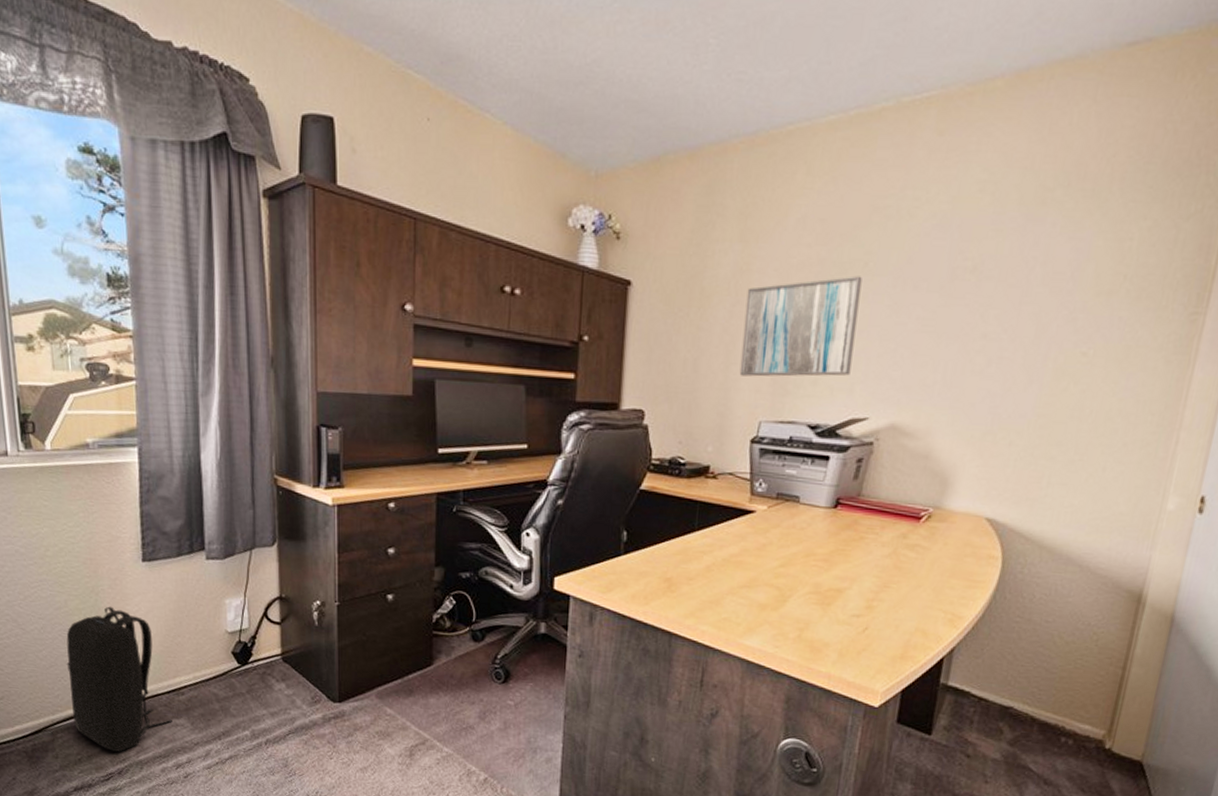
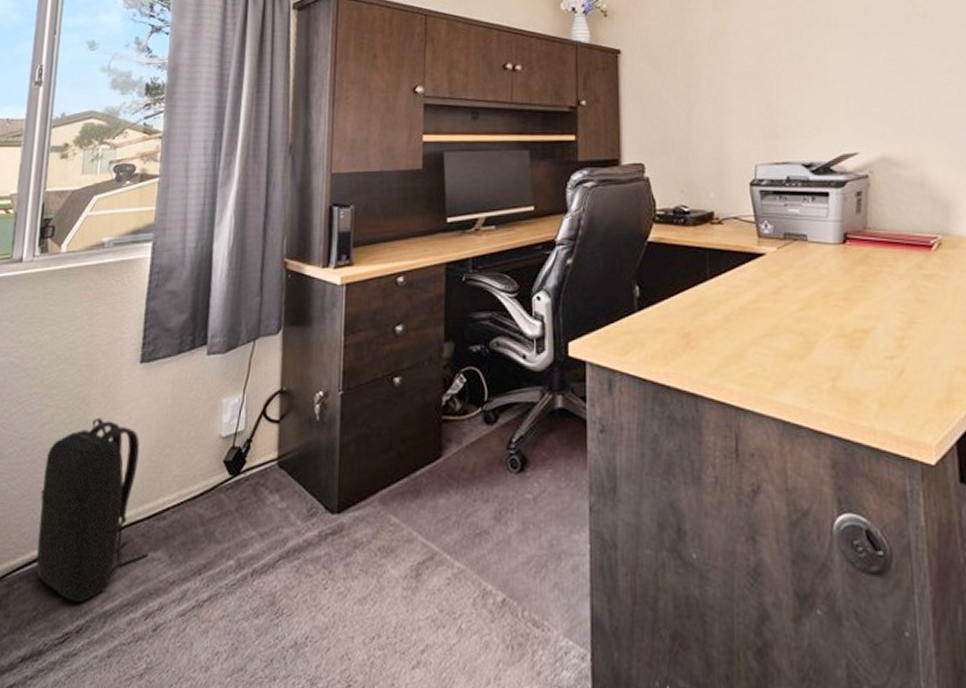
wall art: present [739,275,862,377] -> none [726,28,833,124]

